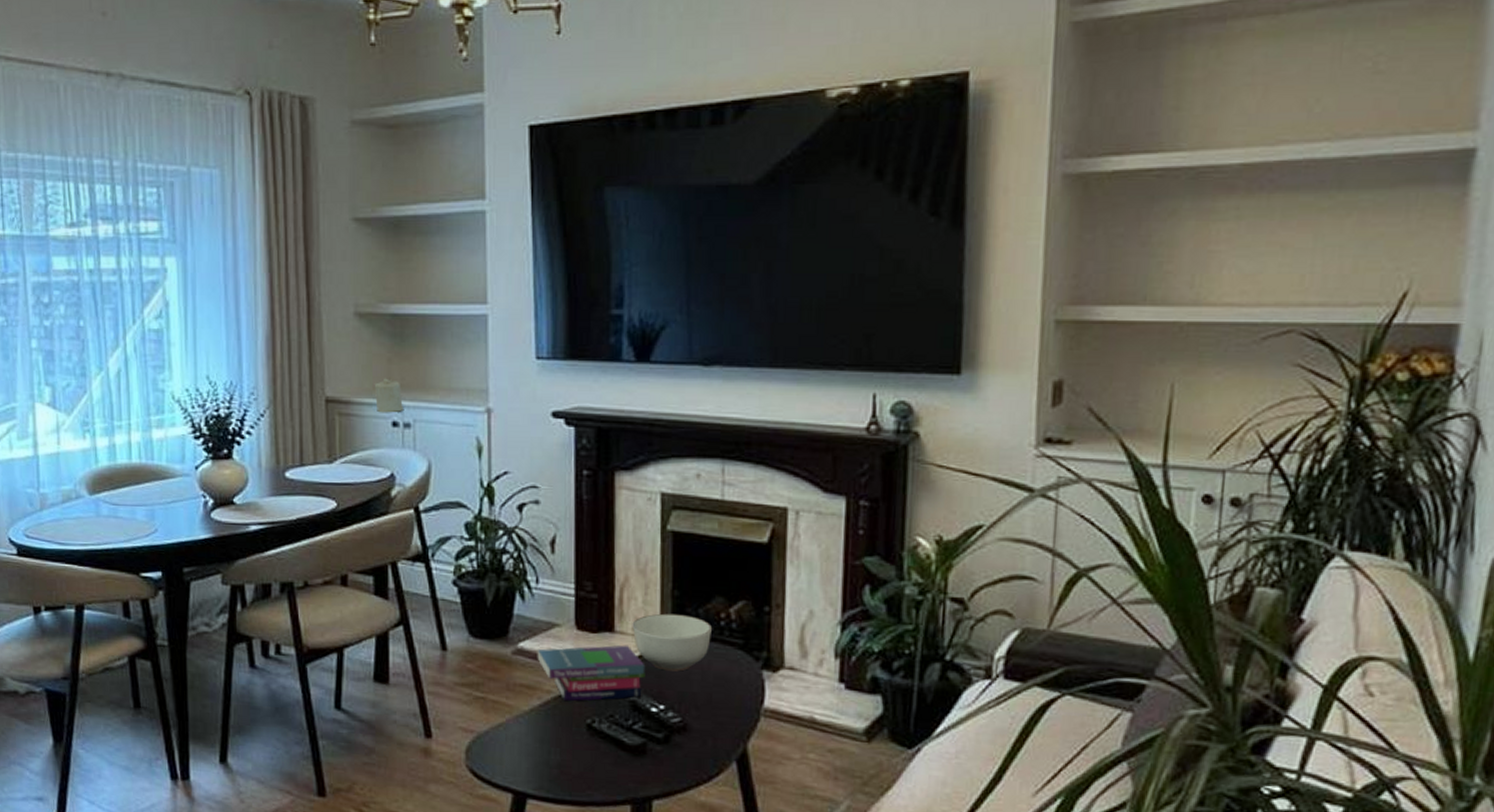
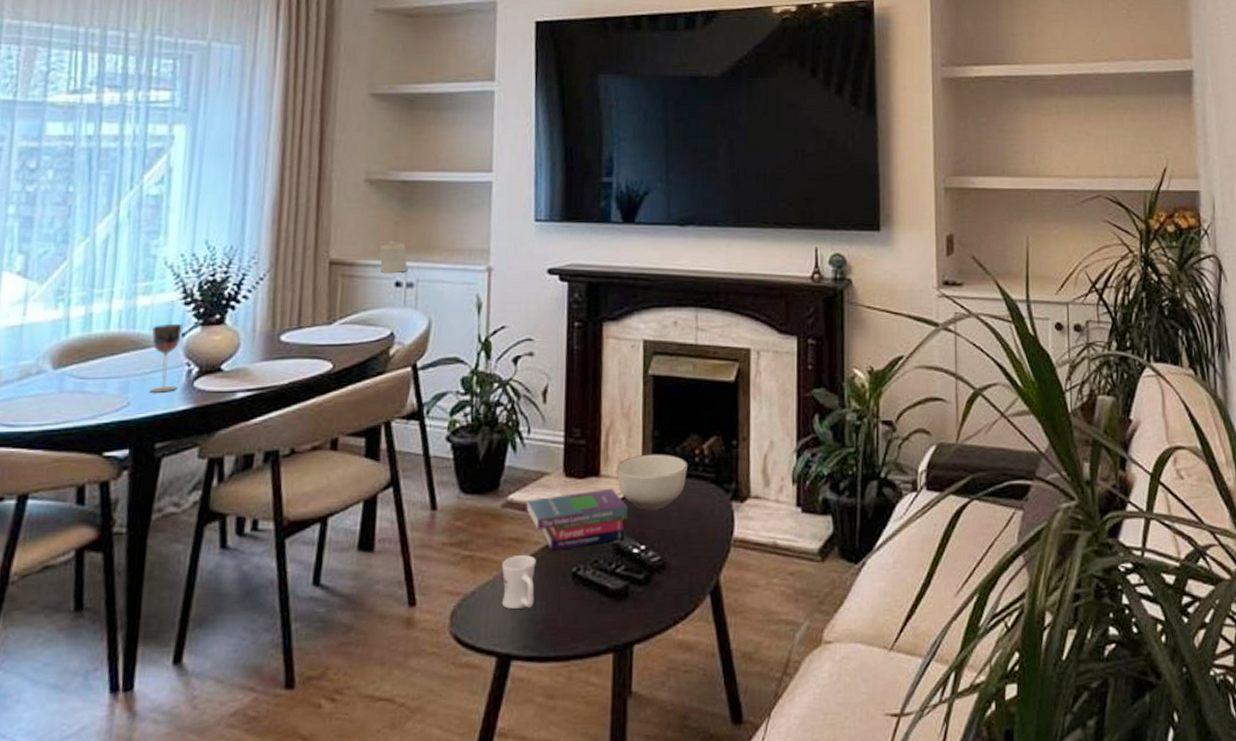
wineglass: none [169,457,196,523] -> present [149,324,184,394]
mug: none [514,701,549,753] -> present [501,555,536,610]

